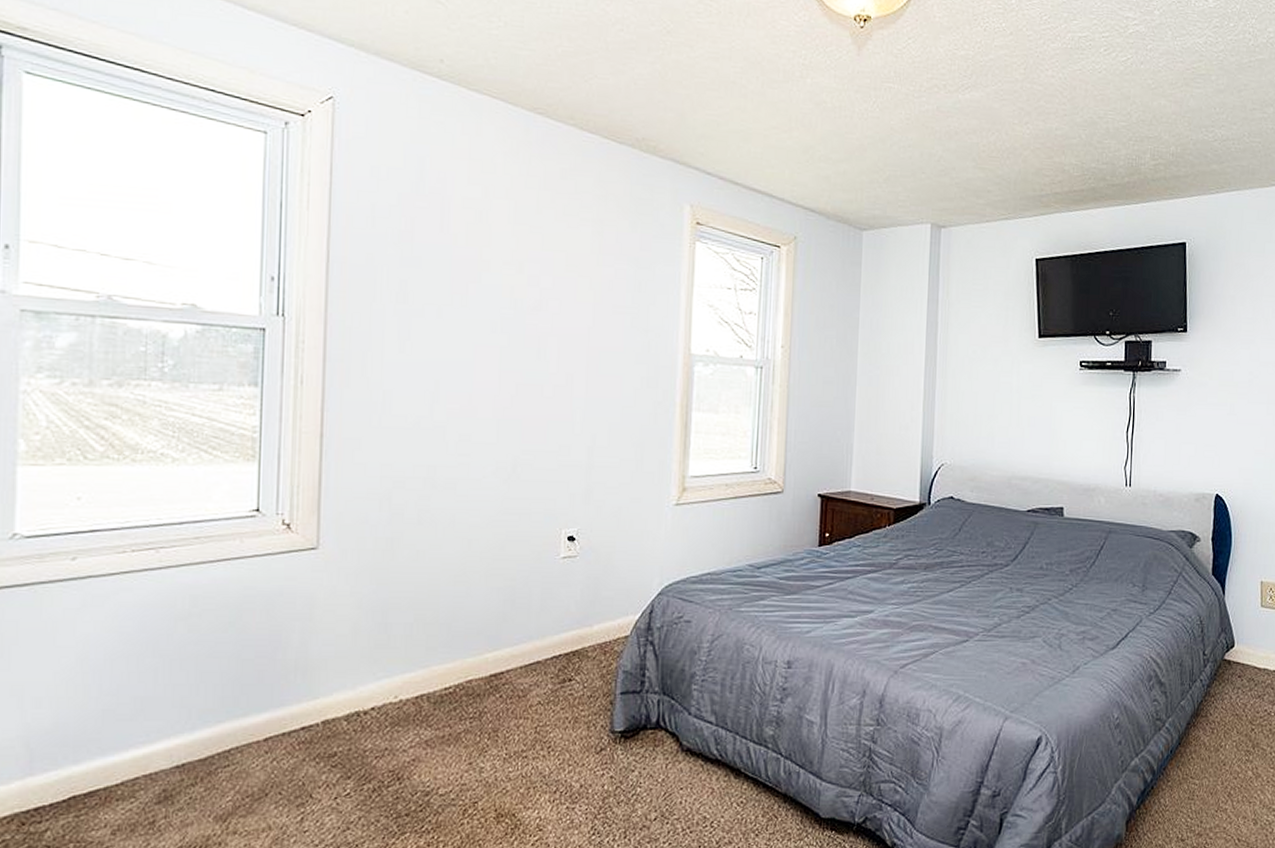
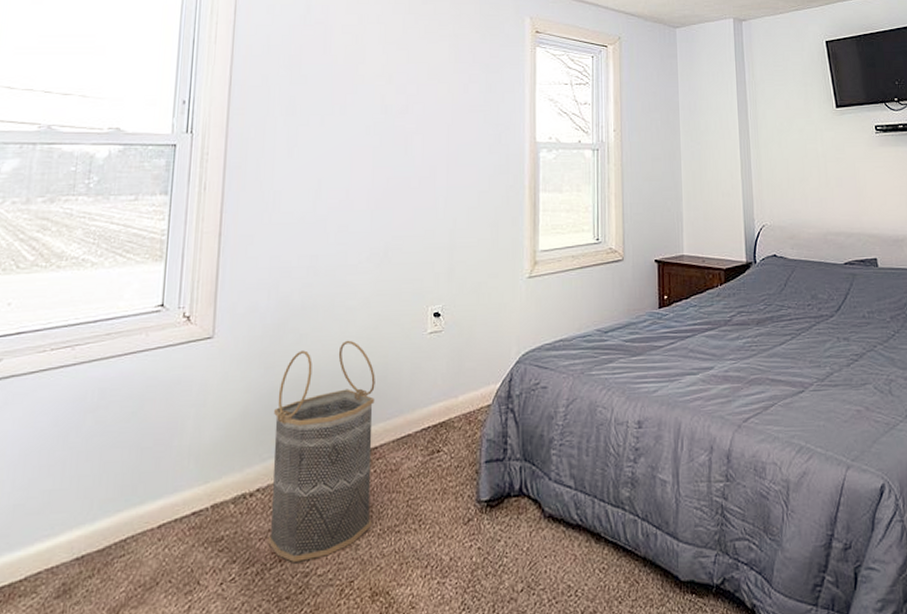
basket: none [385,560,502,781] -> present [268,340,375,562]

